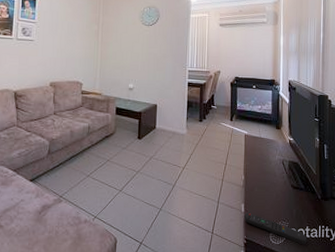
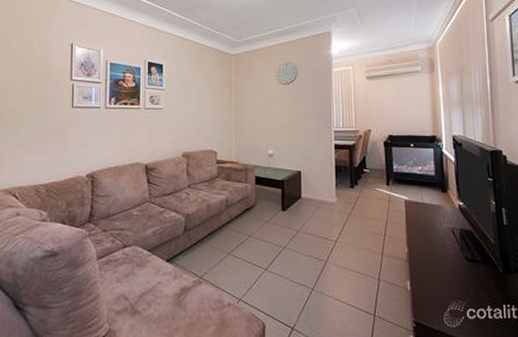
remote control: present [244,212,307,244] -> none [411,290,490,327]

